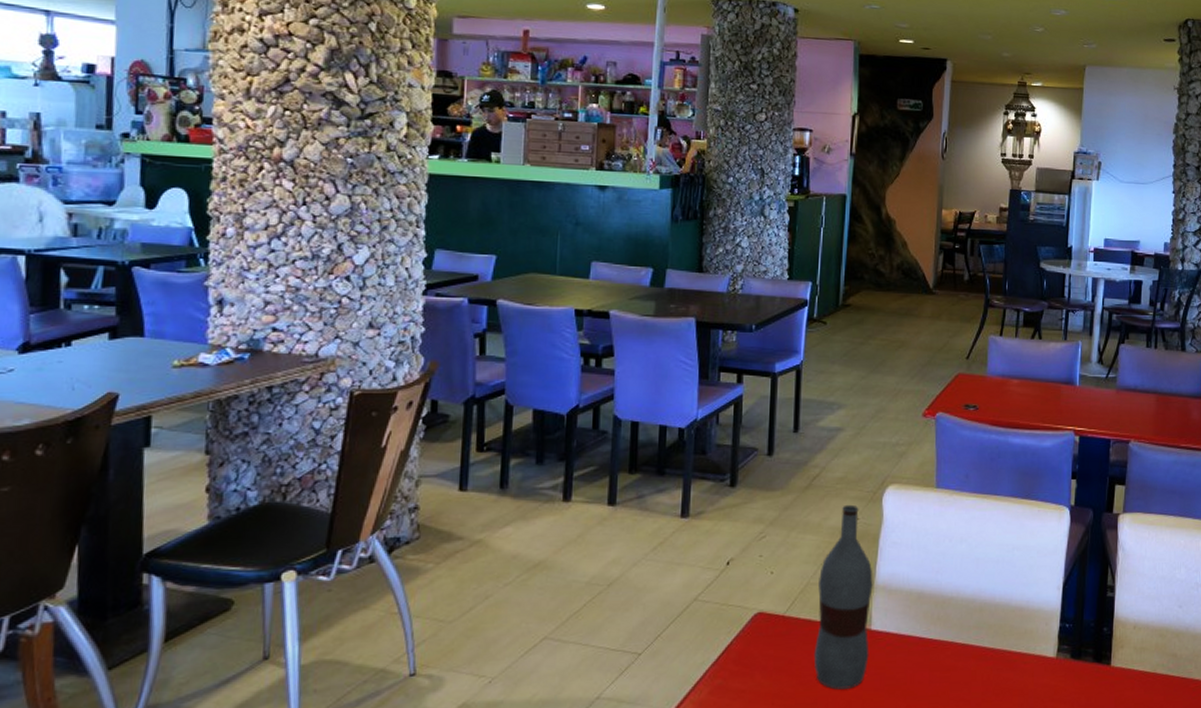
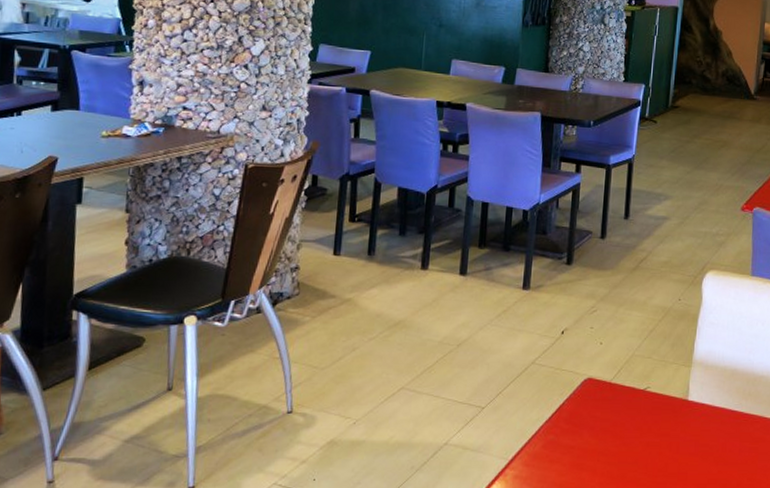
bottle: present [813,504,873,690] -> none [636,286,692,452]

